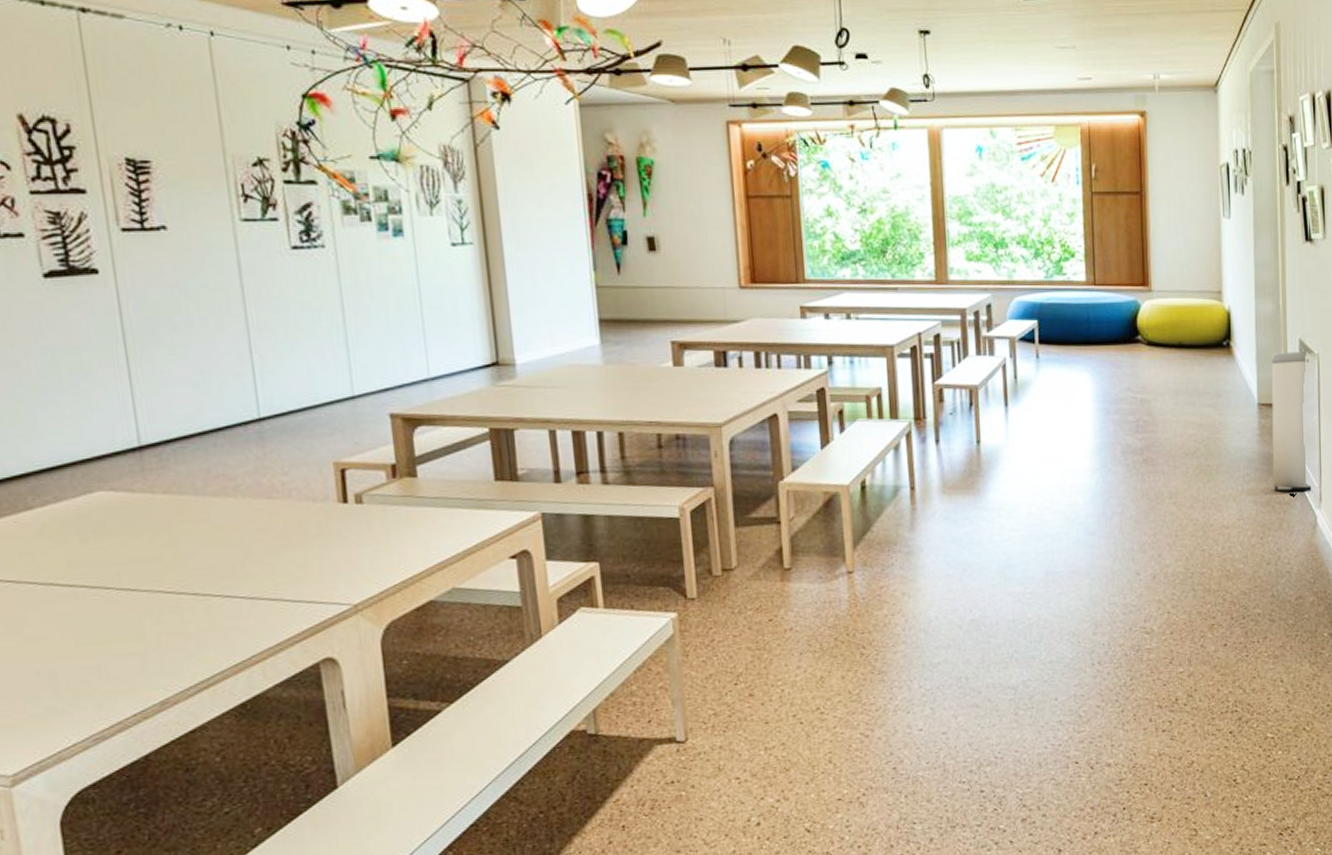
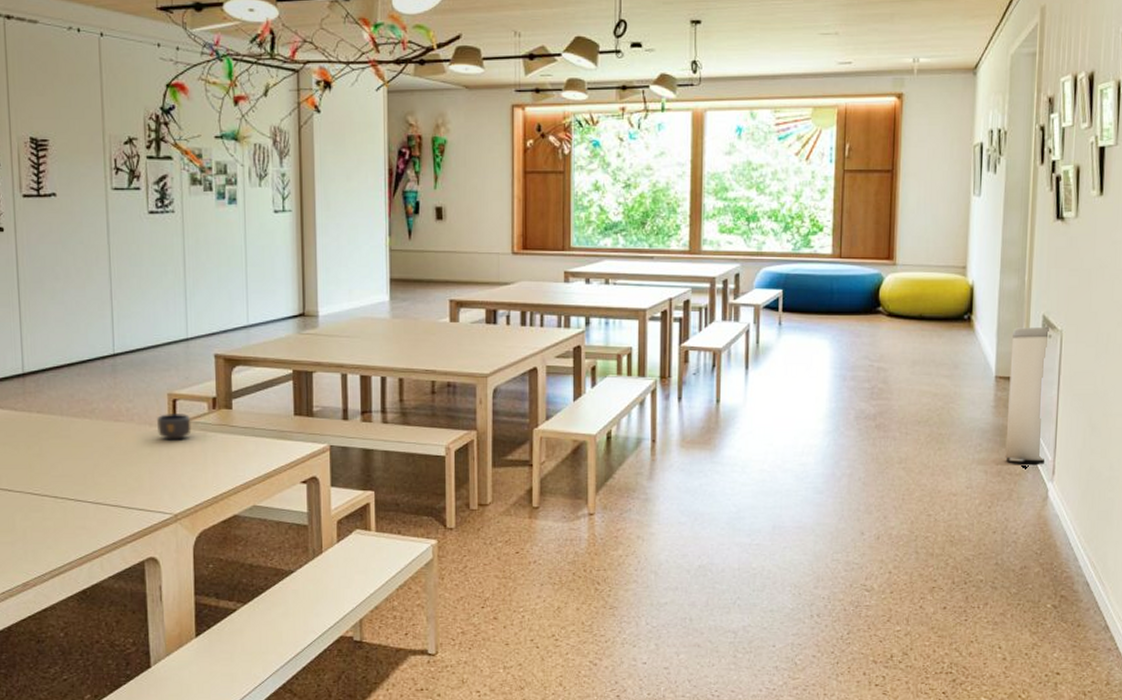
mug: none [321,485,368,518] -> present [156,414,192,441]

